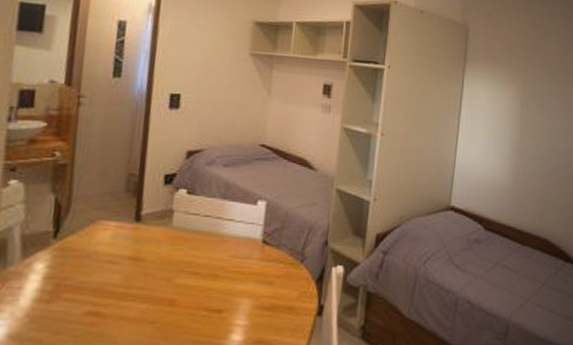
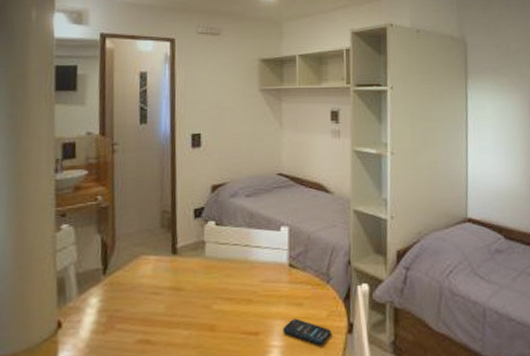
smartphone: none [248,297,300,326] -> present [283,318,331,345]

